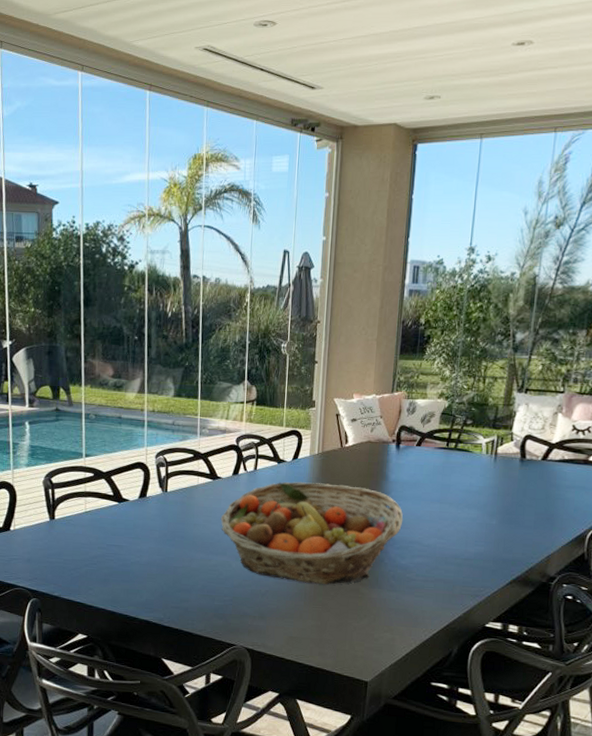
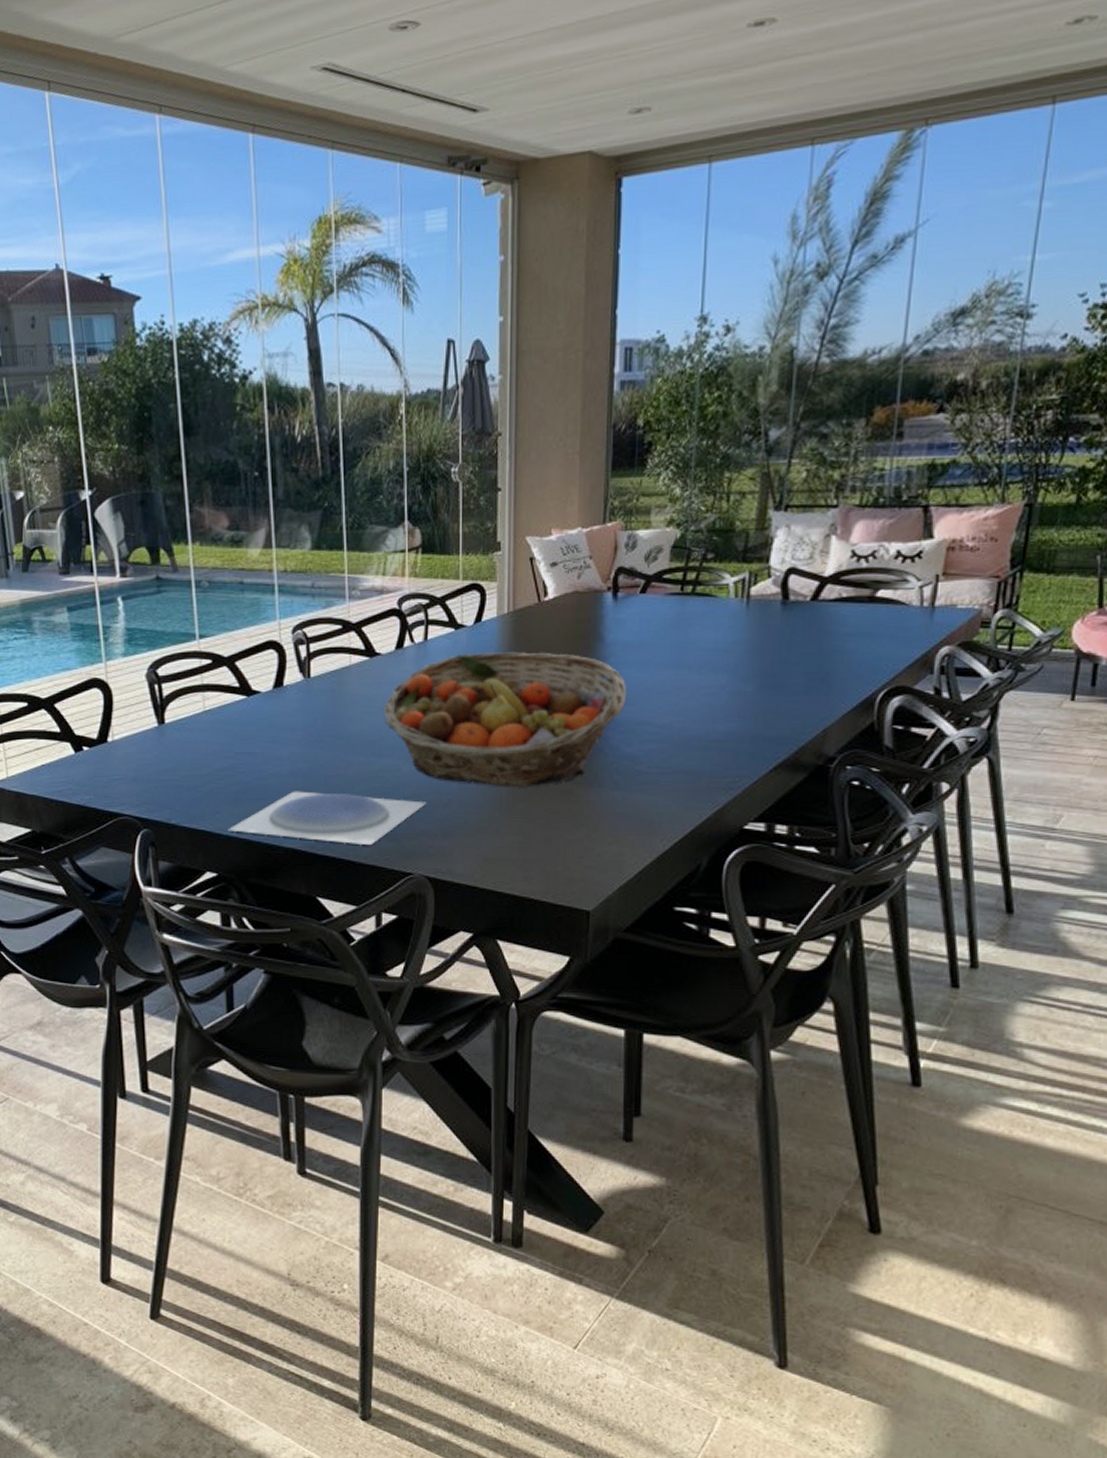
plate: none [97,576,249,622] -> present [228,791,426,846]

